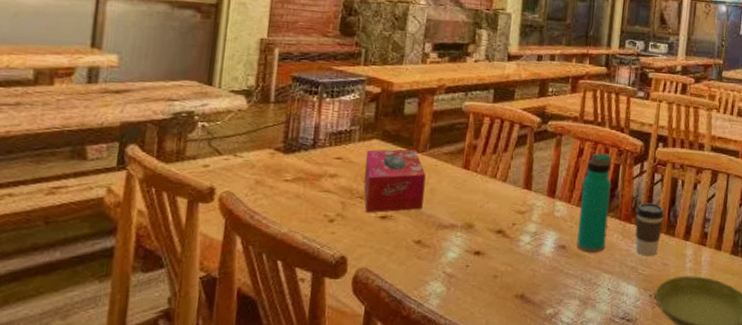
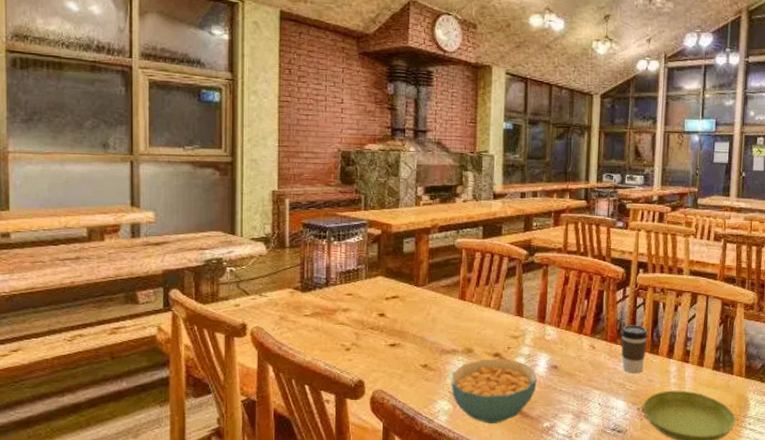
tissue box: present [363,149,426,213] -> none [372,284,427,342]
cereal bowl: none [446,235,543,310] -> present [451,358,537,424]
water bottle: present [577,153,612,253] -> none [567,281,597,372]

